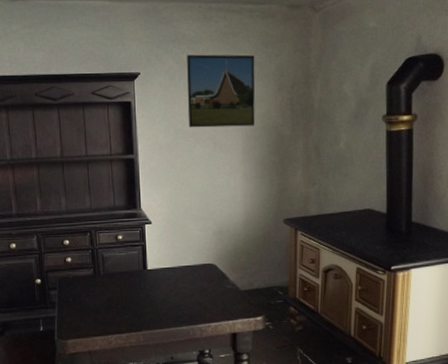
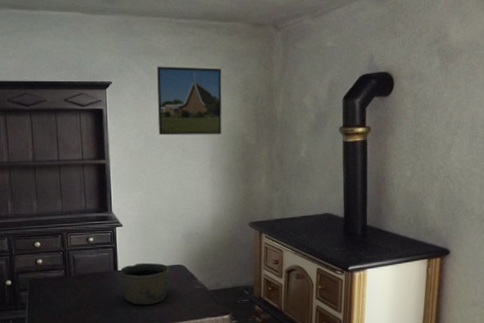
bowl: none [148,261,201,305] -> present [119,262,170,305]

